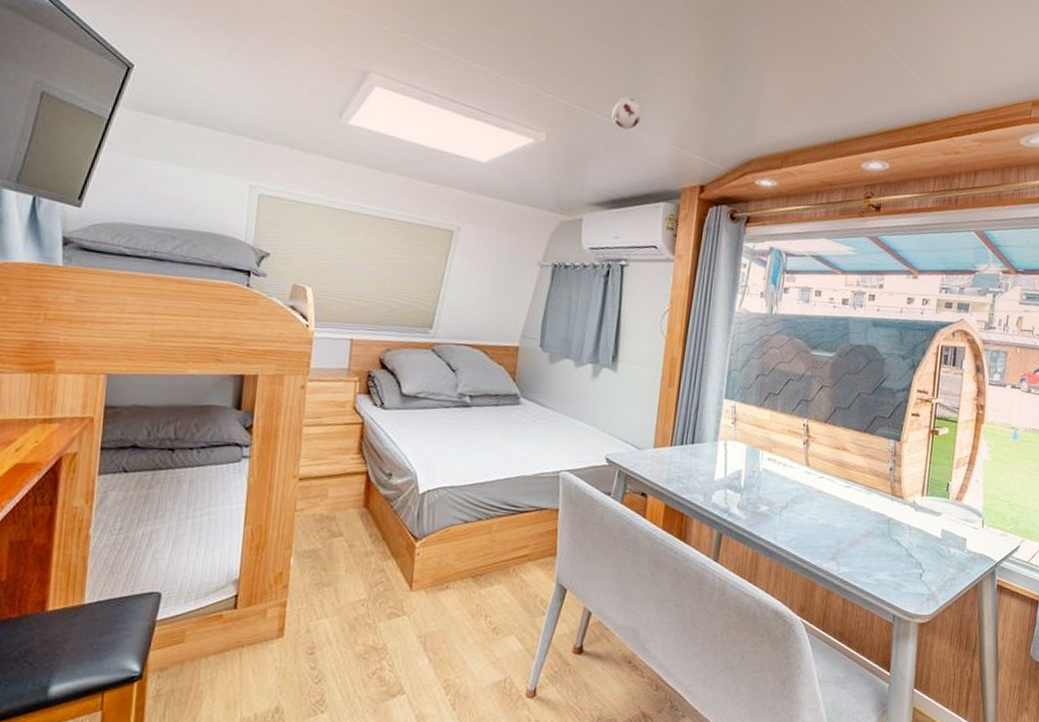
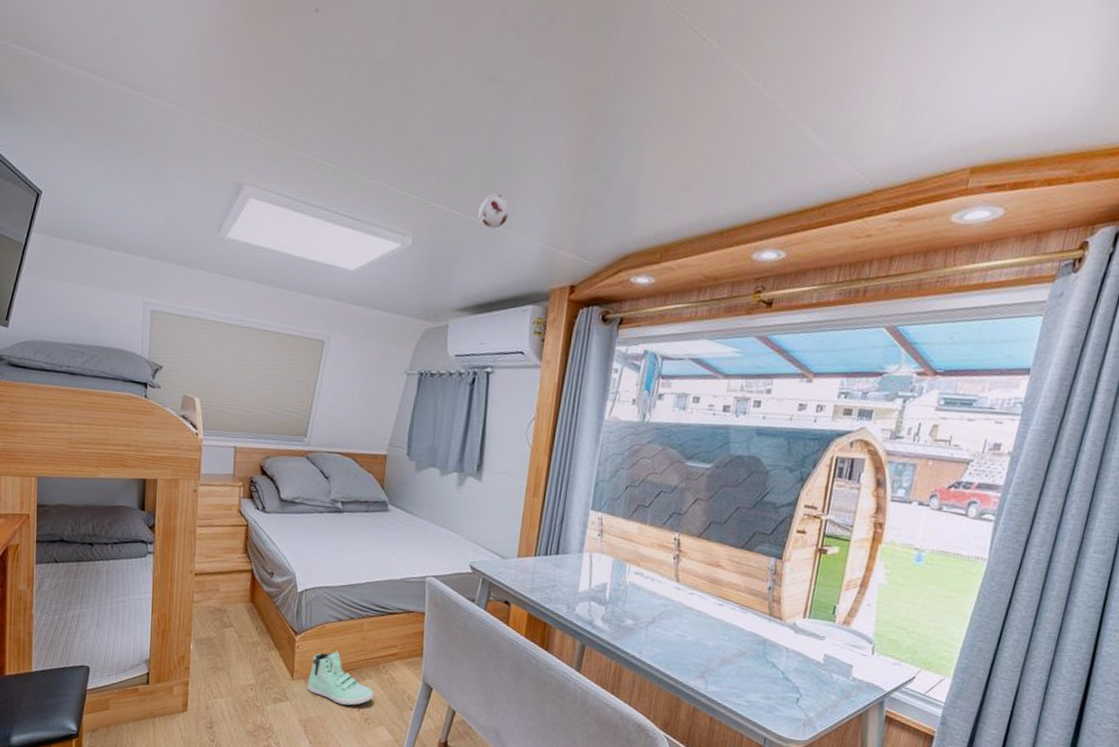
sneaker: none [427,556,503,615] -> present [307,651,374,706]

